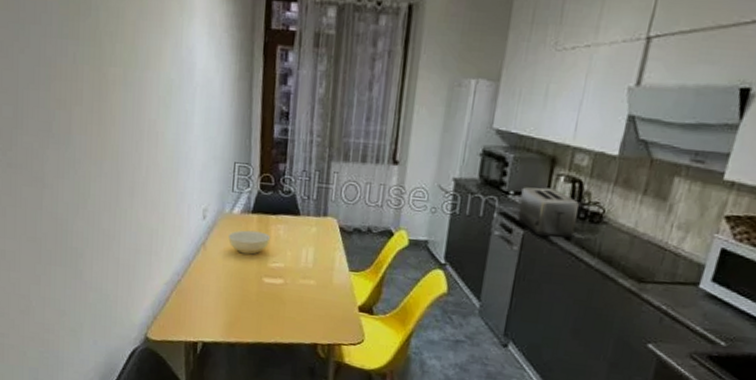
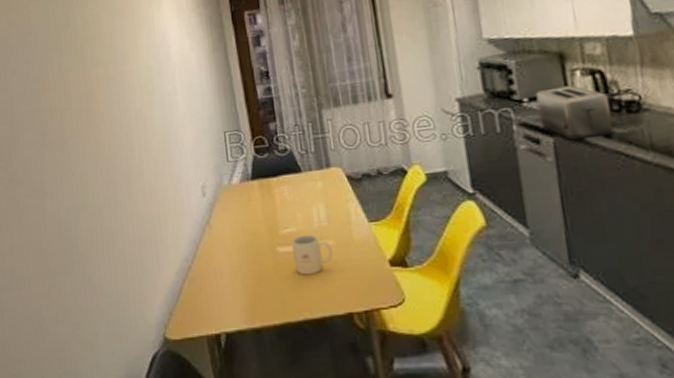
bowl: present [228,230,271,255] -> none [232,197,276,225]
mug: none [275,271,312,307] -> present [292,235,333,275]

